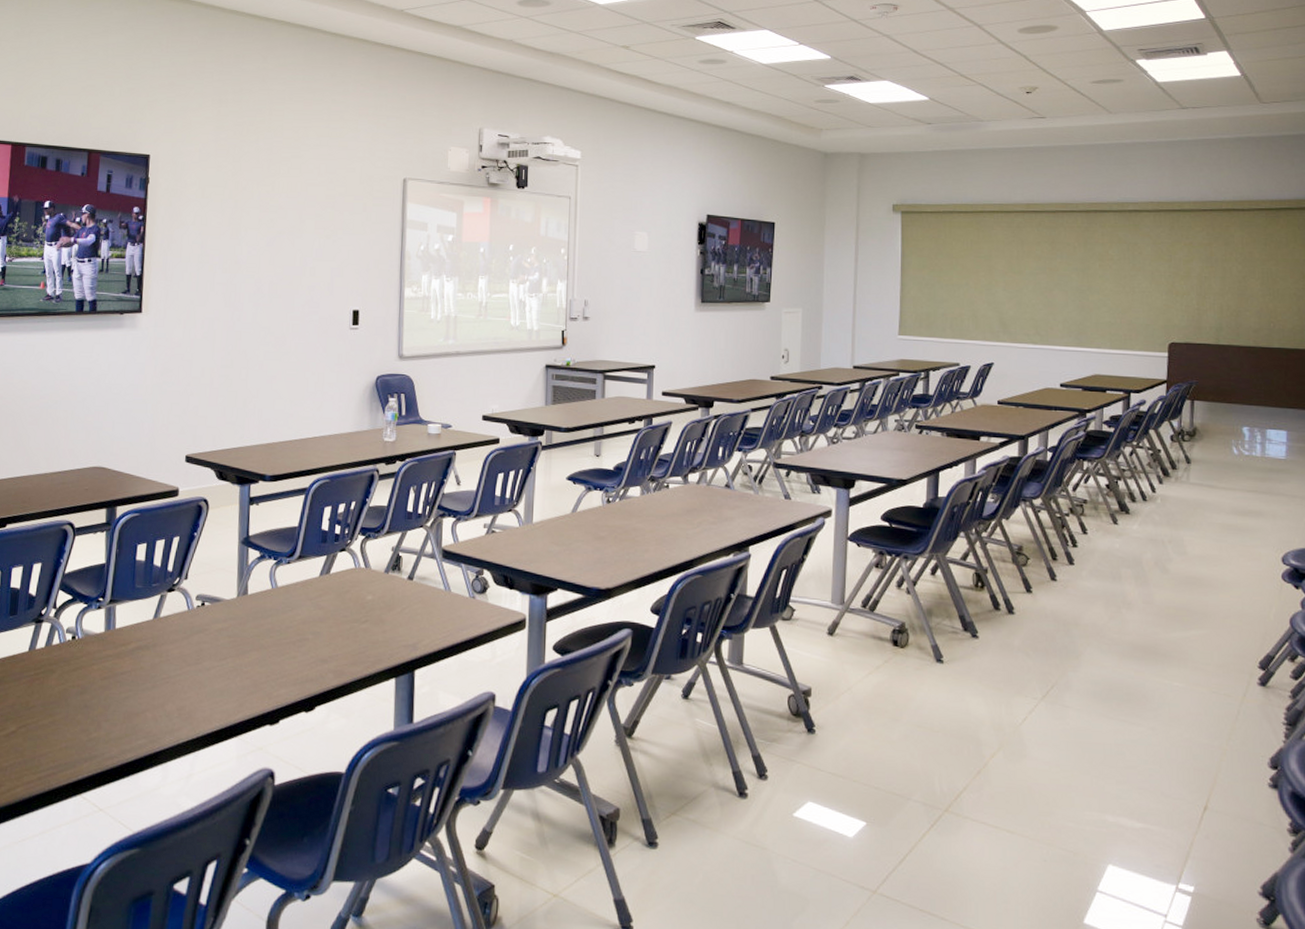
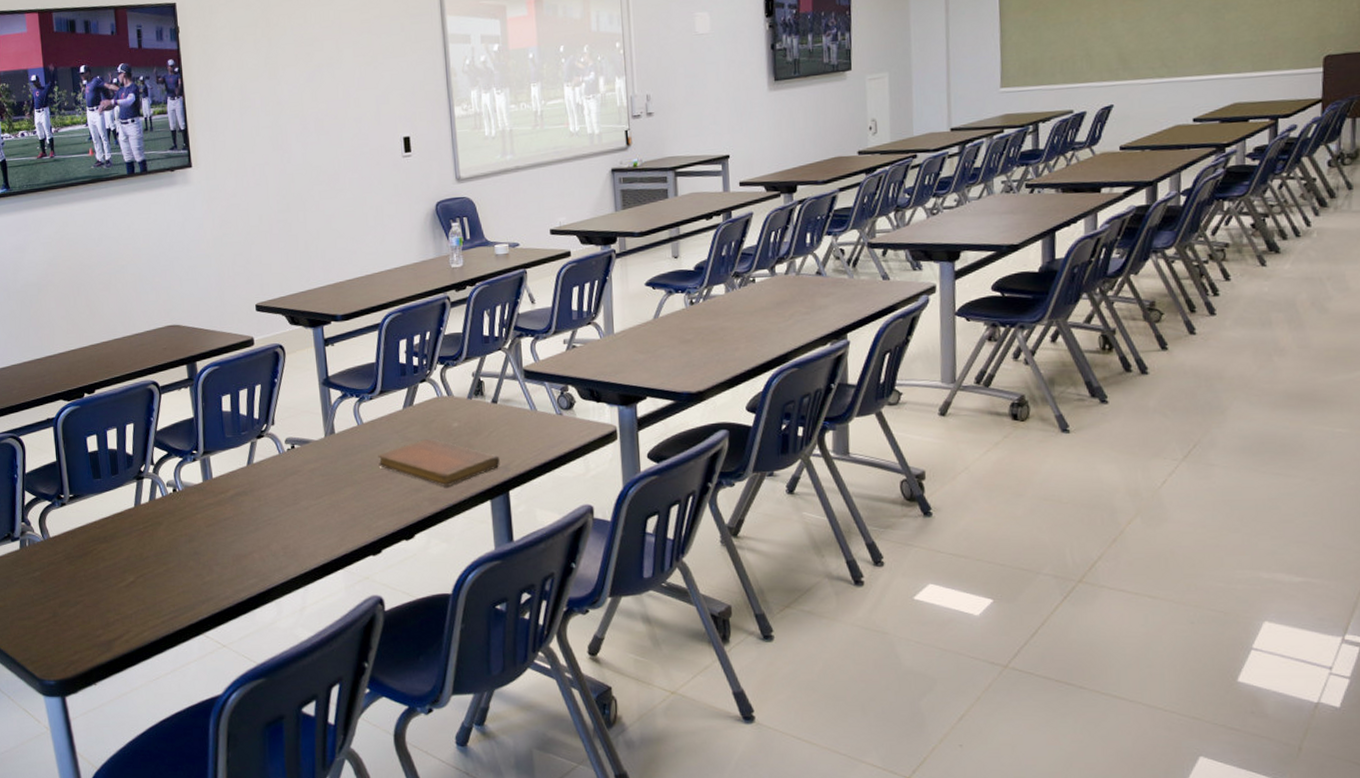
notebook: none [287,608,409,660] -> present [378,438,500,486]

